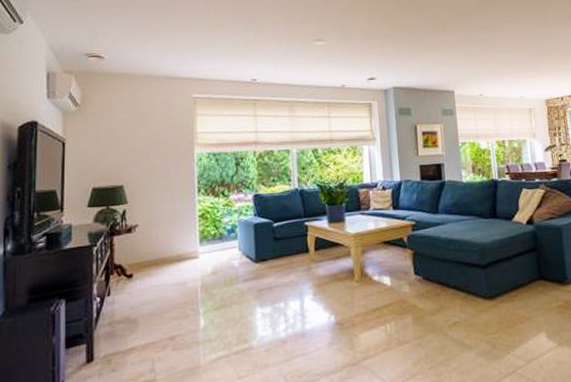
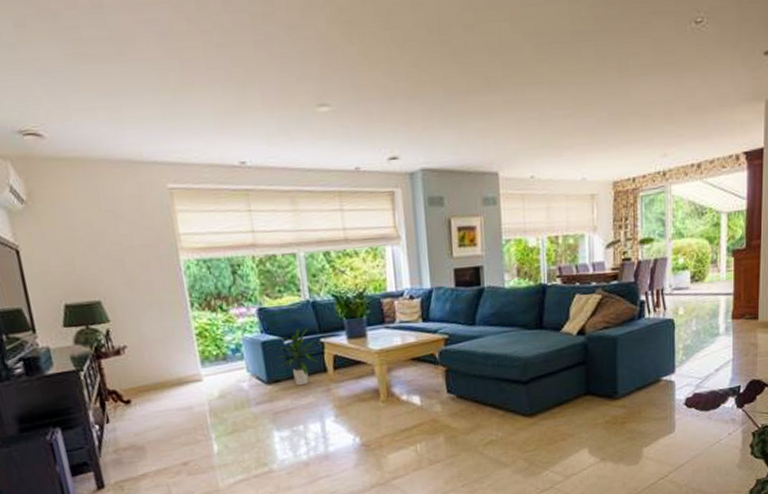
indoor plant: none [266,213,301,265] -> present [277,328,318,386]

